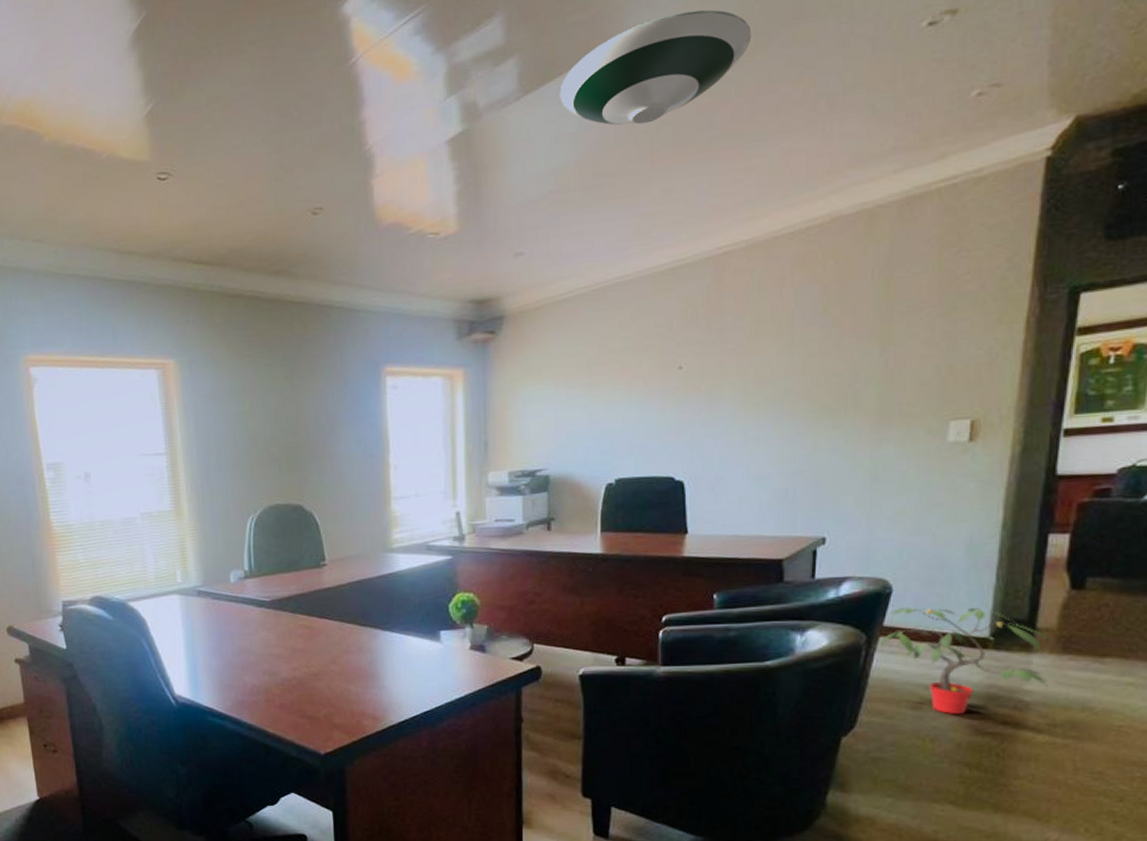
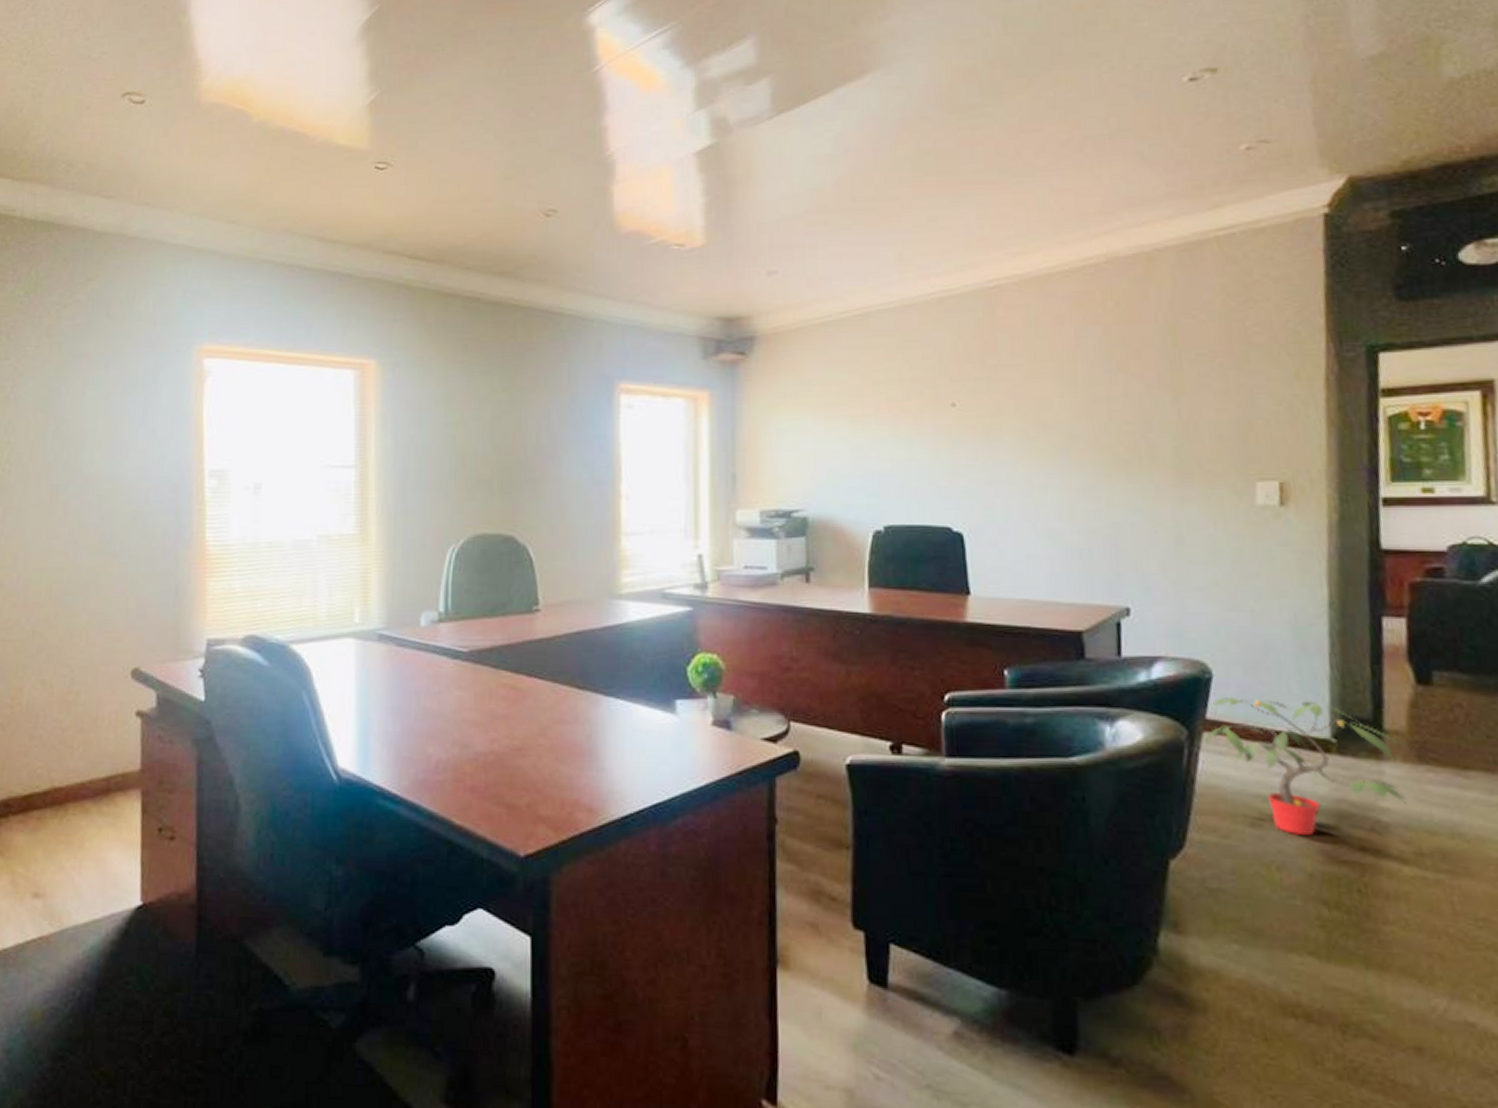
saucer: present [559,9,752,126] -> none [815,48,1012,152]

